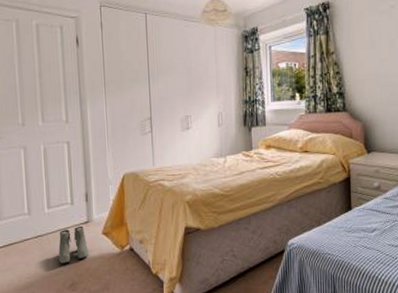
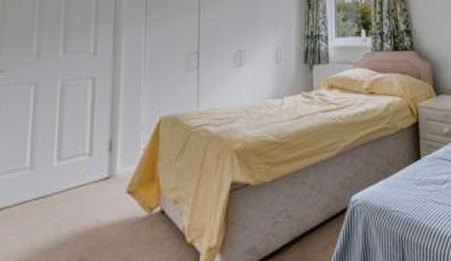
boots: present [58,227,89,264] -> none [64,184,106,234]

